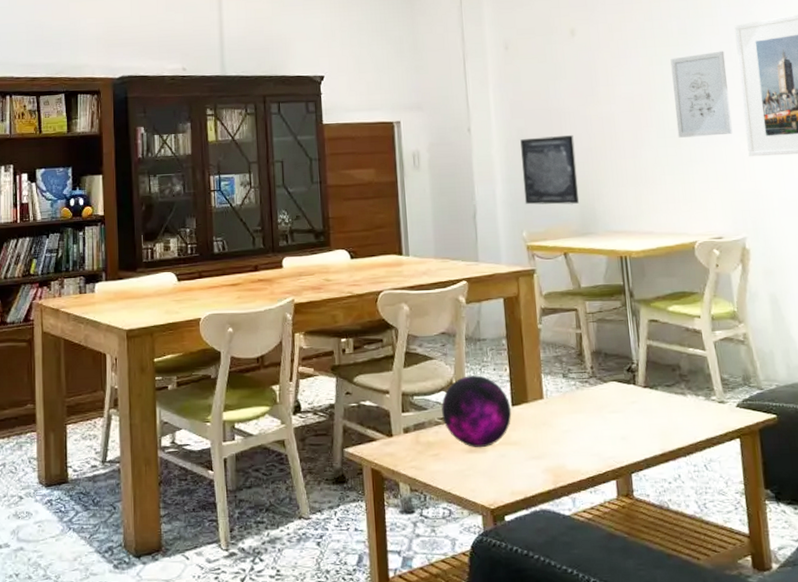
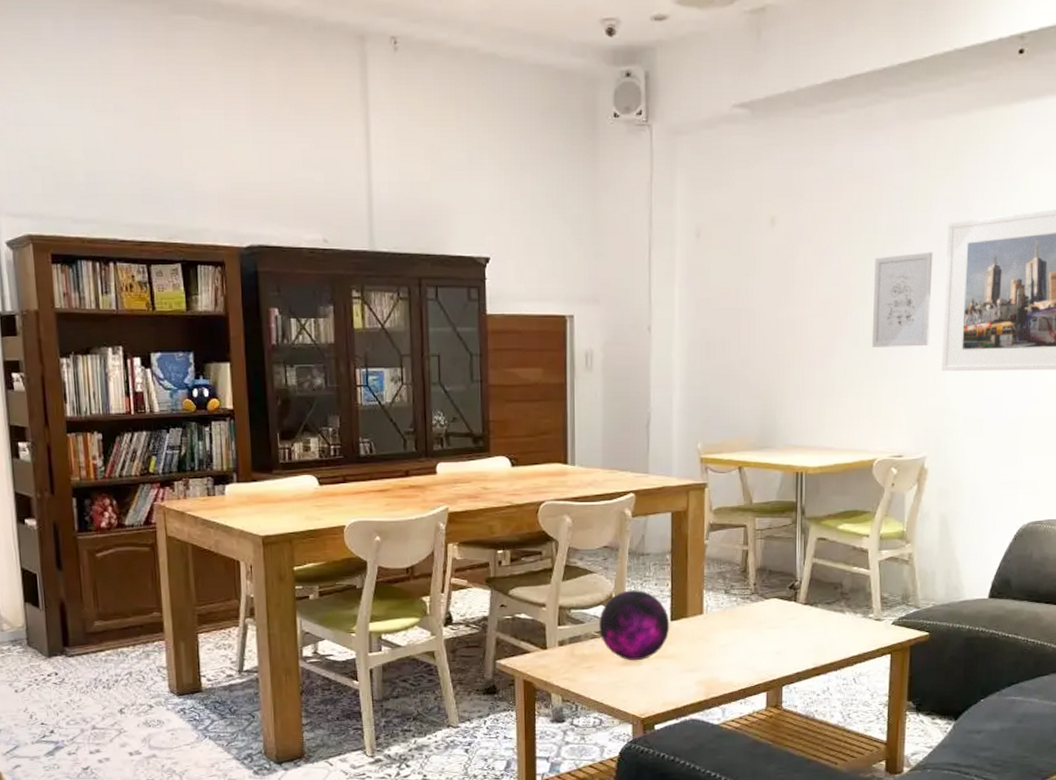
wall art: present [520,134,579,205] -> none [702,338,762,416]

